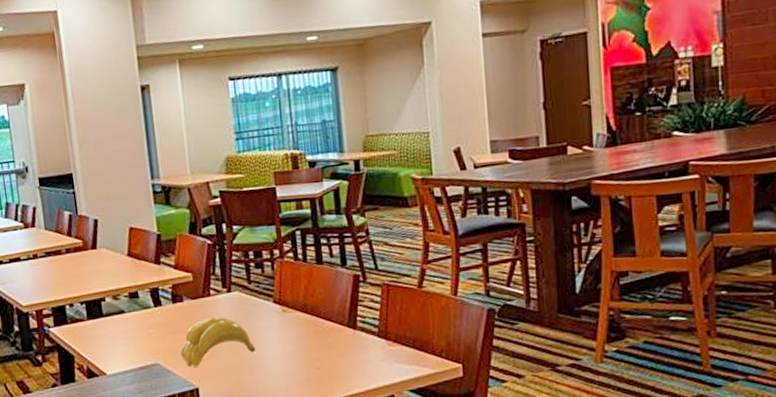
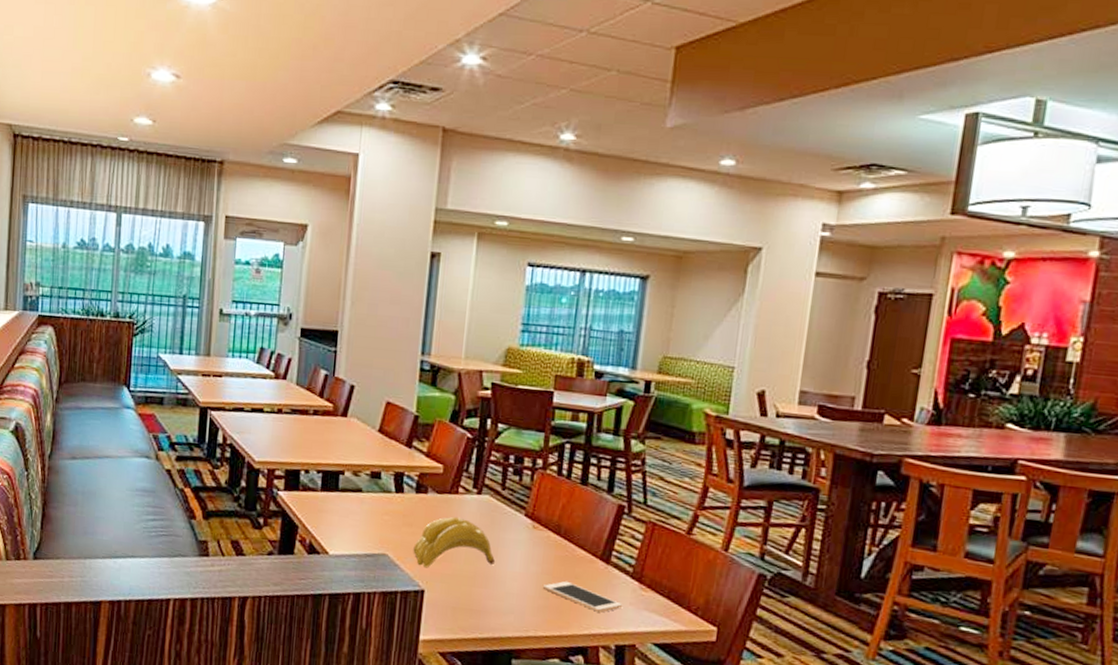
cell phone: none [302,352,375,374] -> present [542,581,622,613]

